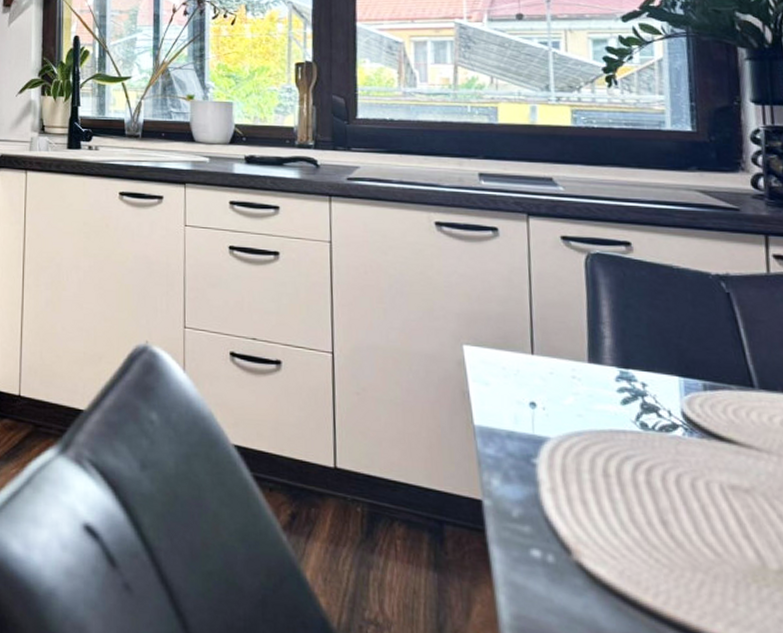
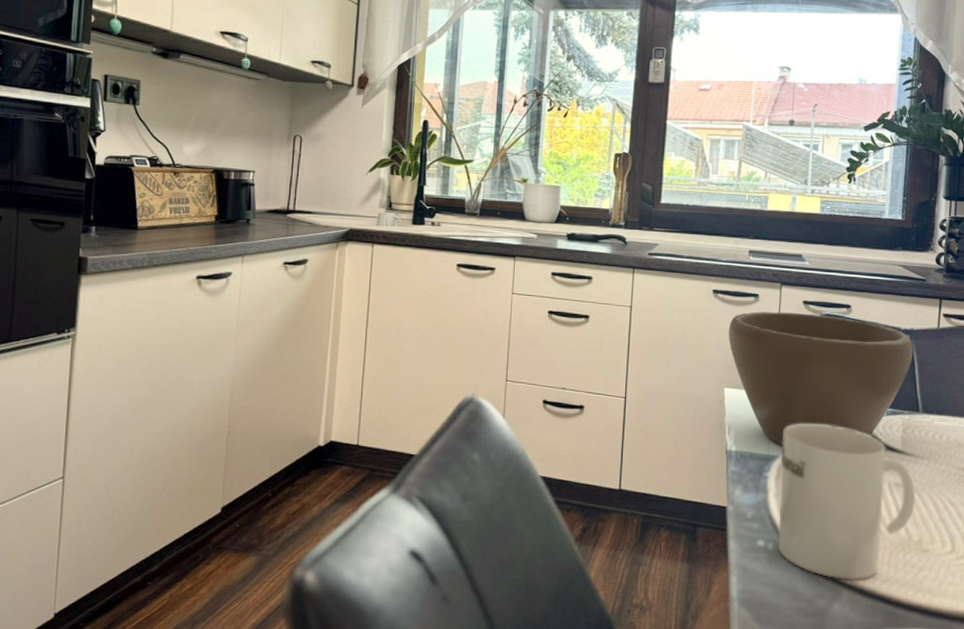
bowl: none [460,249,734,424] -> present [728,311,914,446]
mug: none [551,395,767,619] -> present [776,423,916,580]

